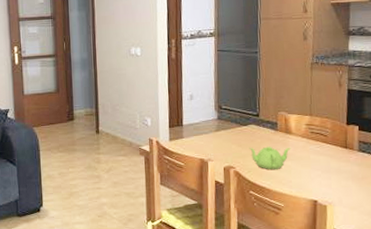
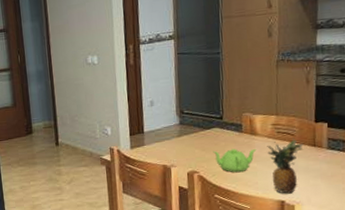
fruit: none [301,139,336,194] -> present [267,138,304,194]

